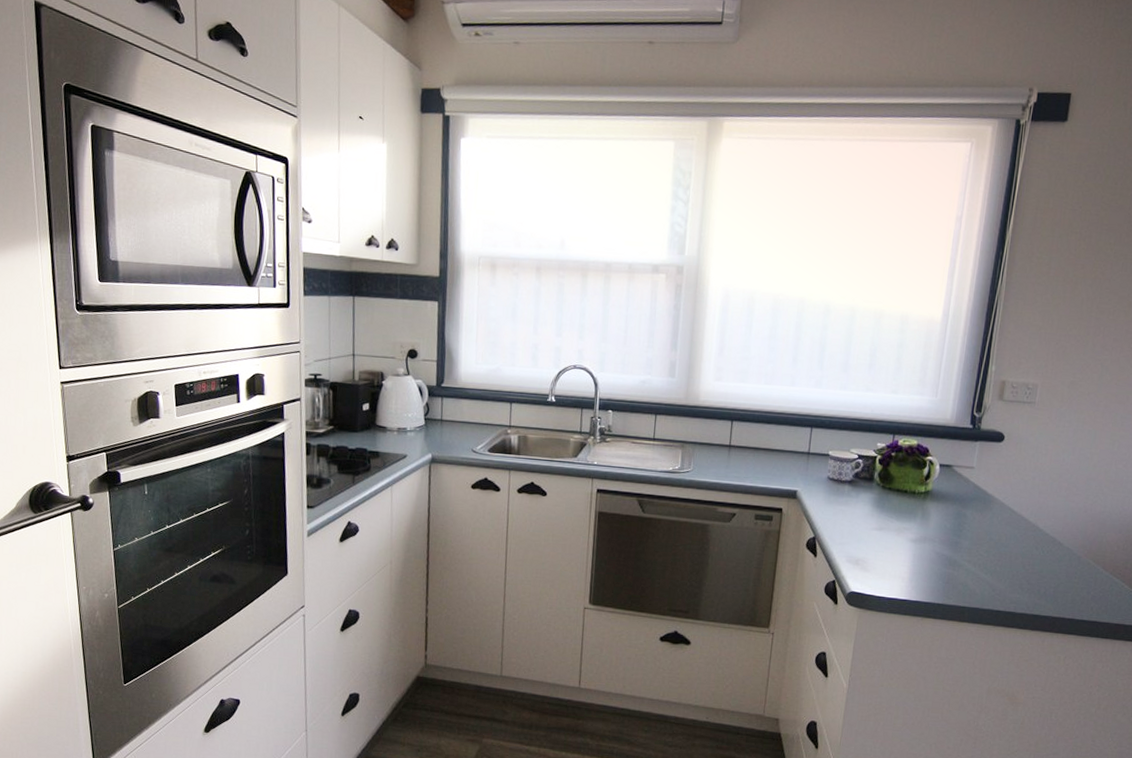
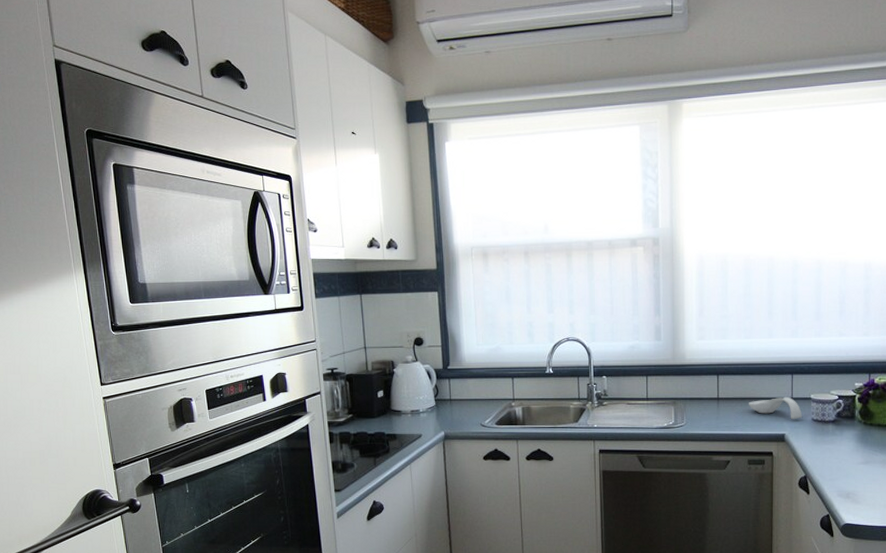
spoon rest: none [762,450,818,476] -> present [749,396,803,420]

